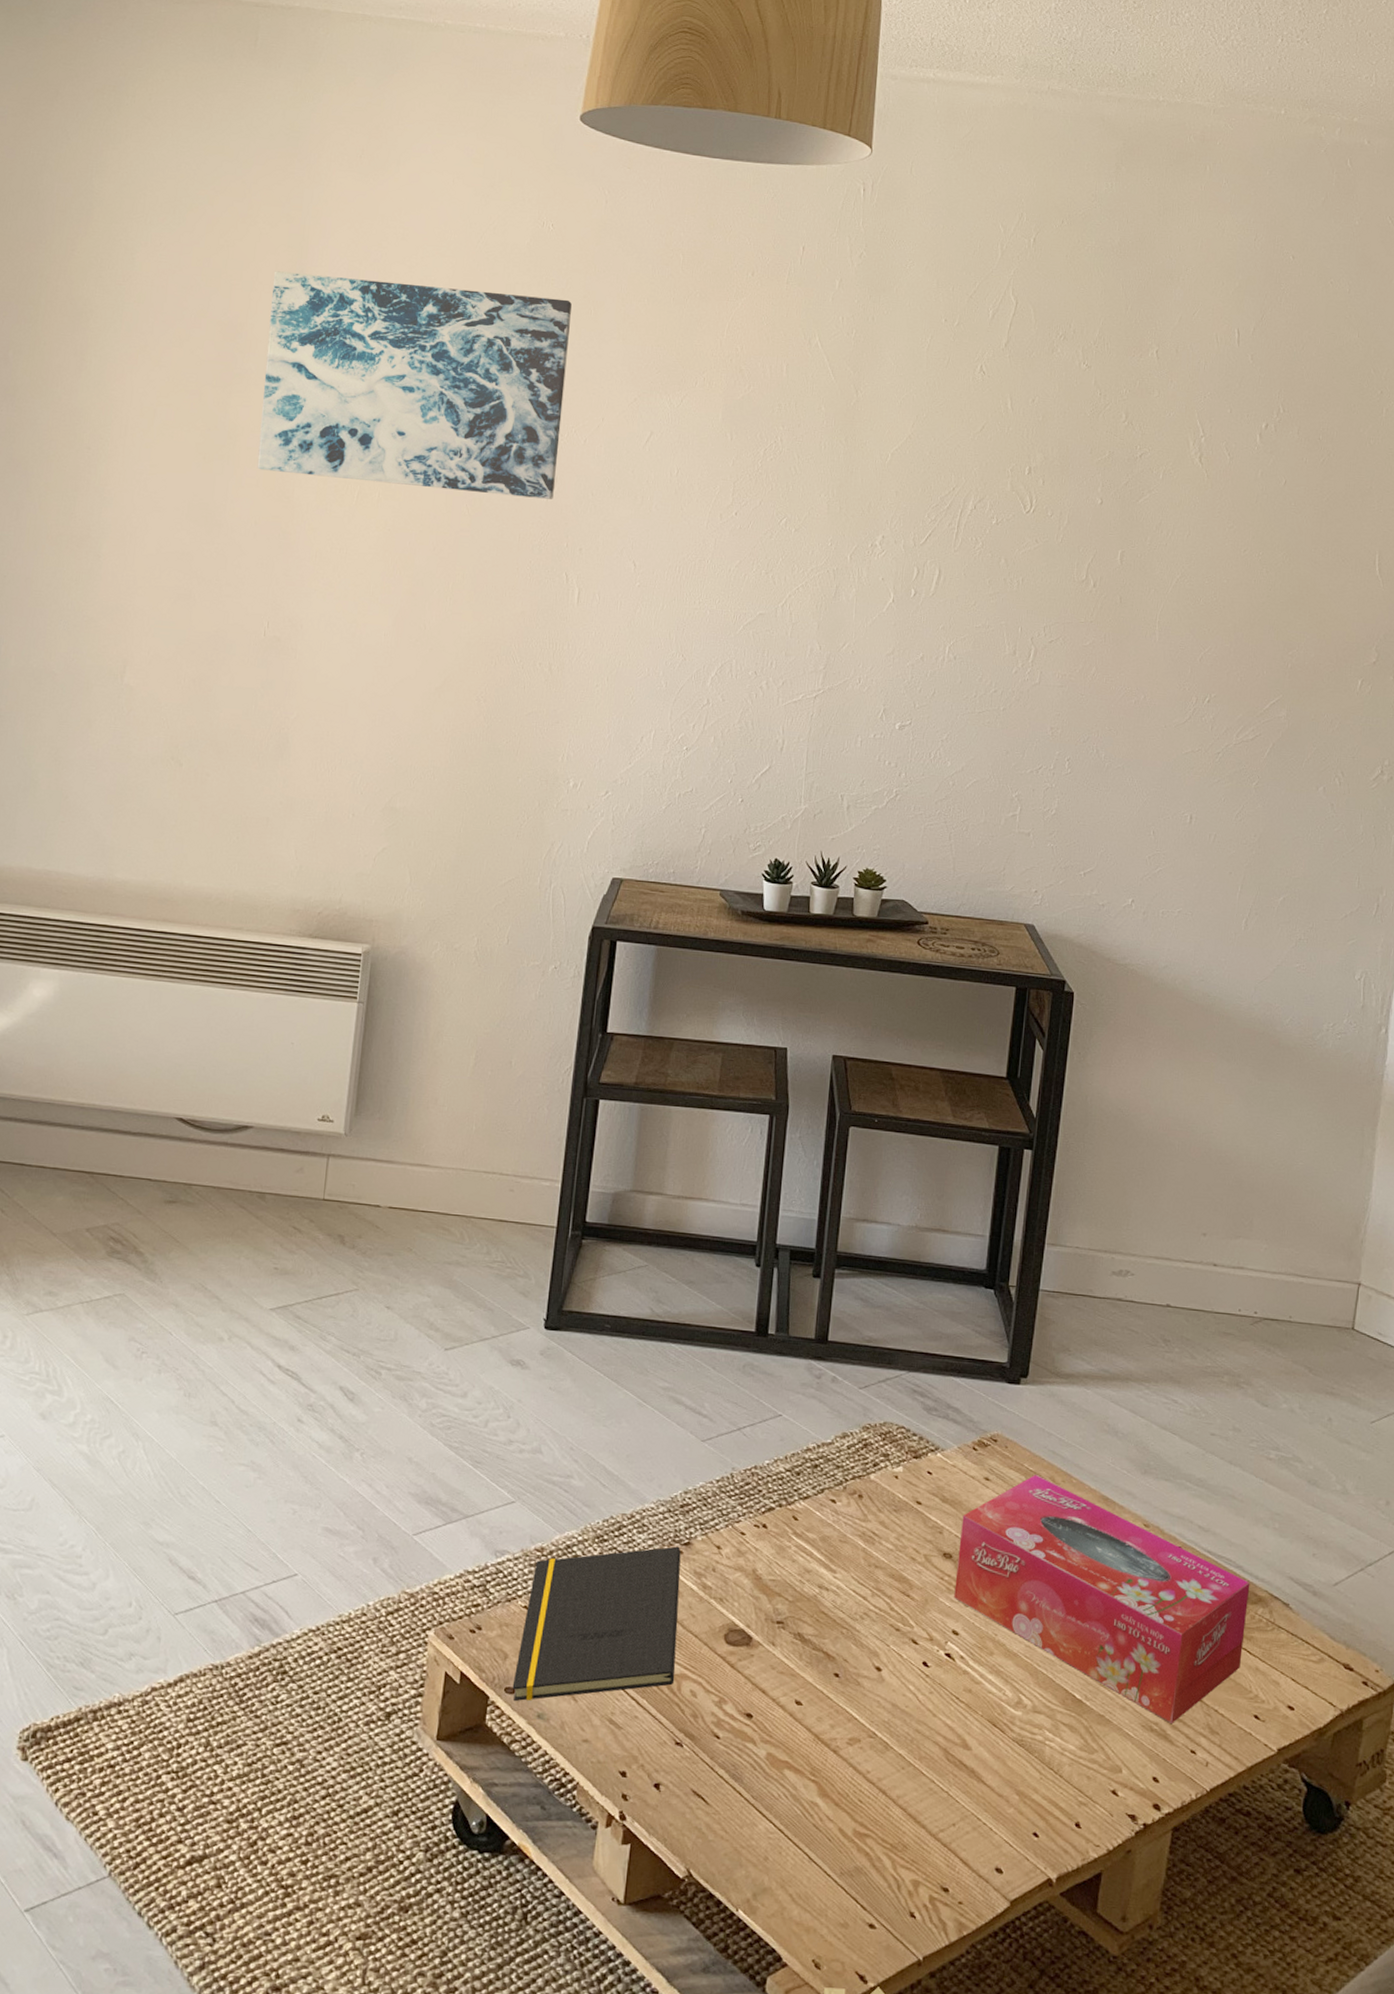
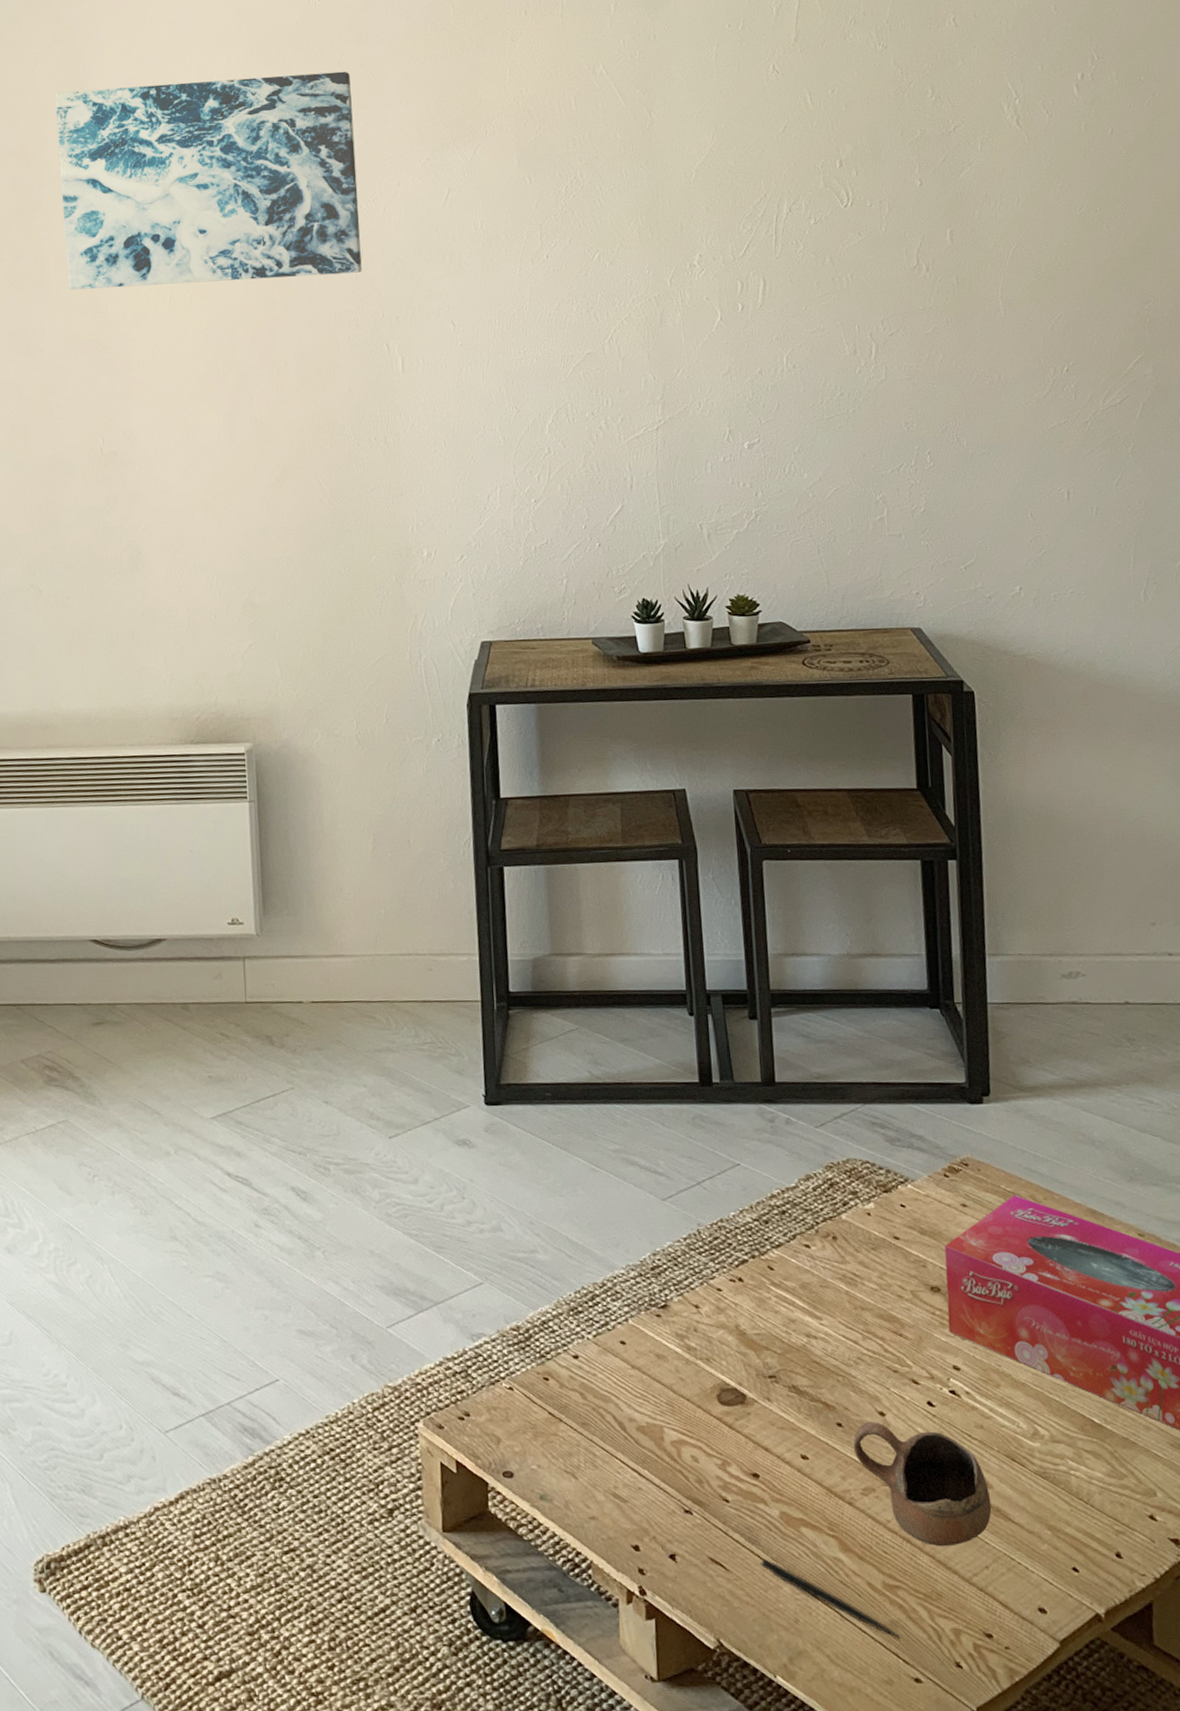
notepad: present [512,1546,681,1702] -> none [509,1310,674,1485]
pen: none [739,1795,862,1885] -> present [760,1557,900,1638]
cup: none [846,1674,968,1802] -> present [853,1421,992,1547]

